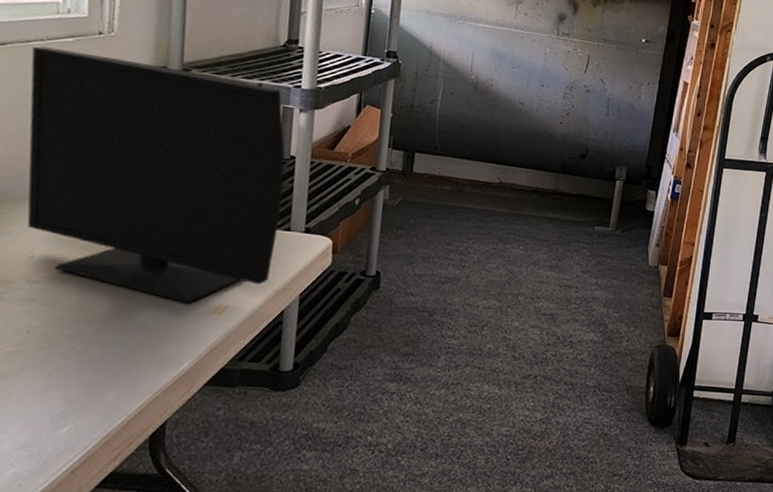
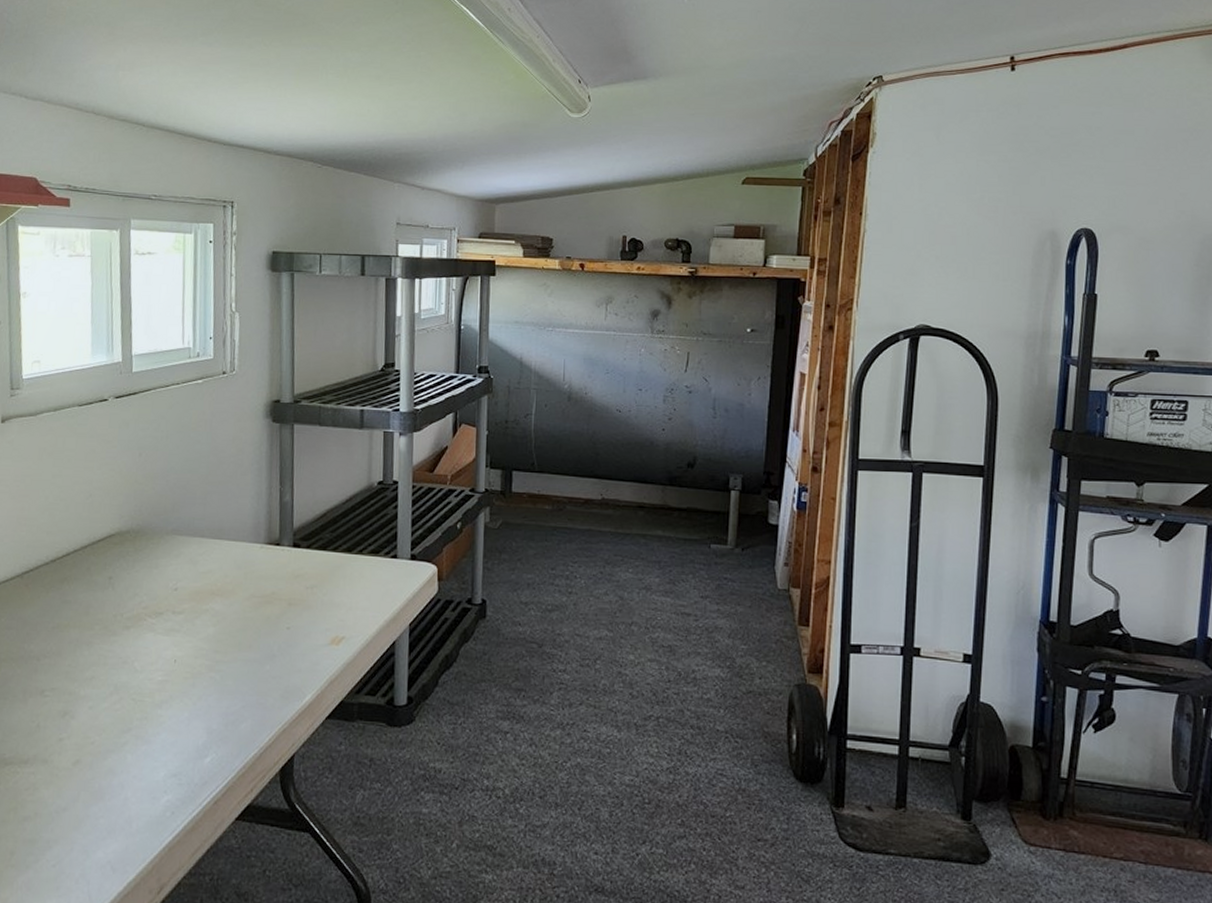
monitor: present [27,46,285,304] -> none [170,390,388,634]

